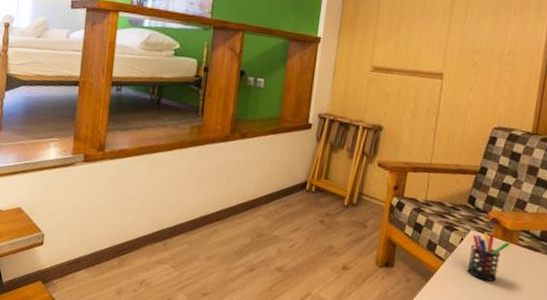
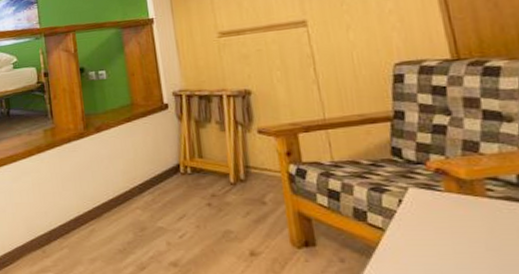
pen holder: present [466,232,510,281] -> none [413,187,474,248]

